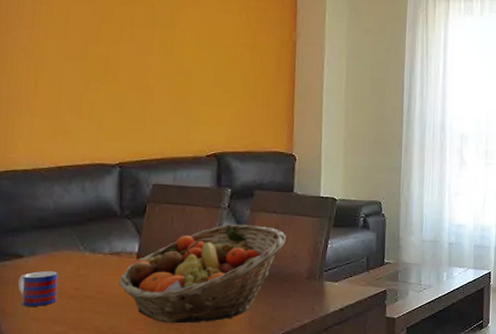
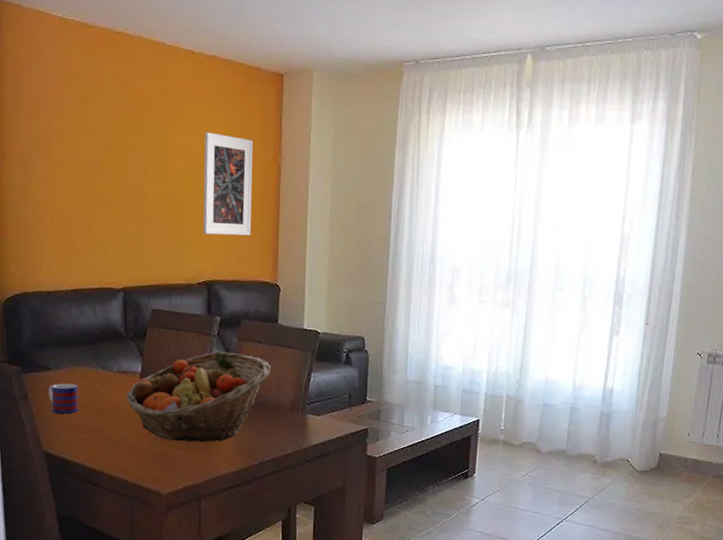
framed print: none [213,8,268,108] -> present [203,132,253,236]

